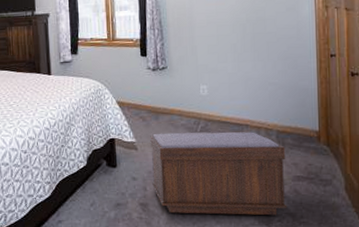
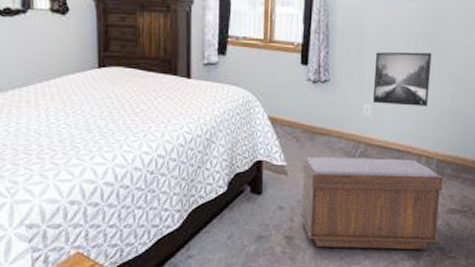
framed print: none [206,36,261,84] -> present [373,52,432,106]

